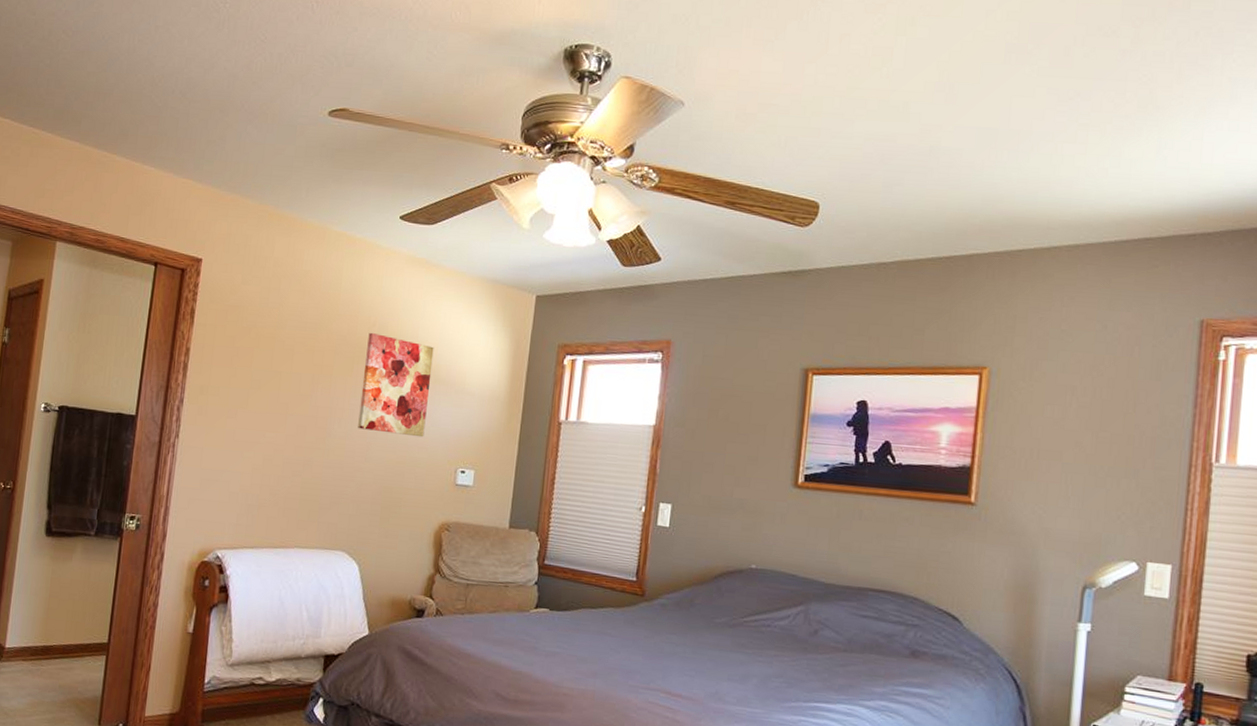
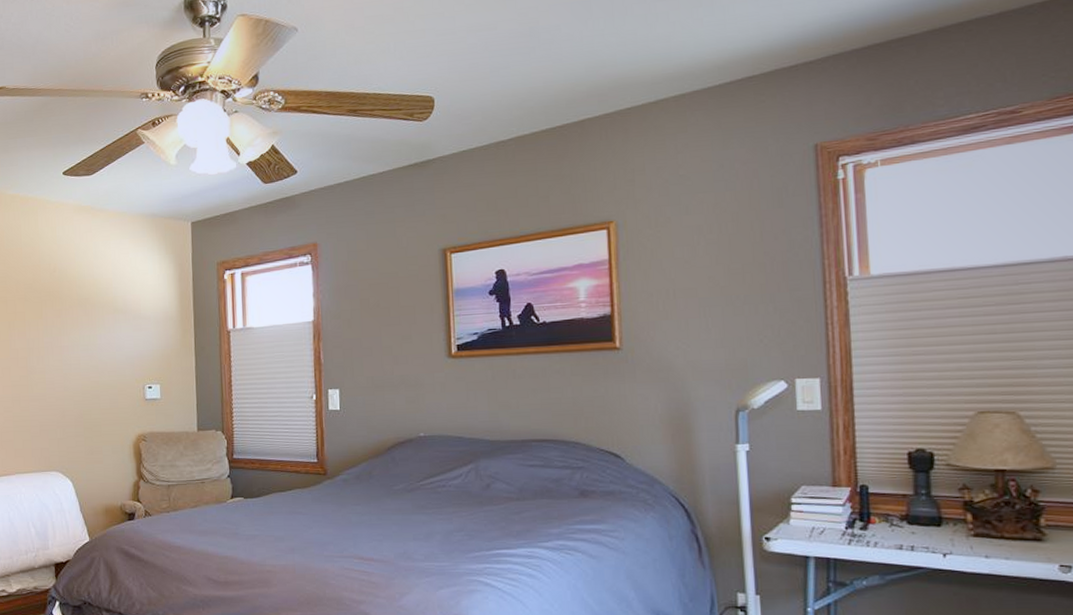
wall art: present [358,332,434,438] -> none [51,277,112,363]

